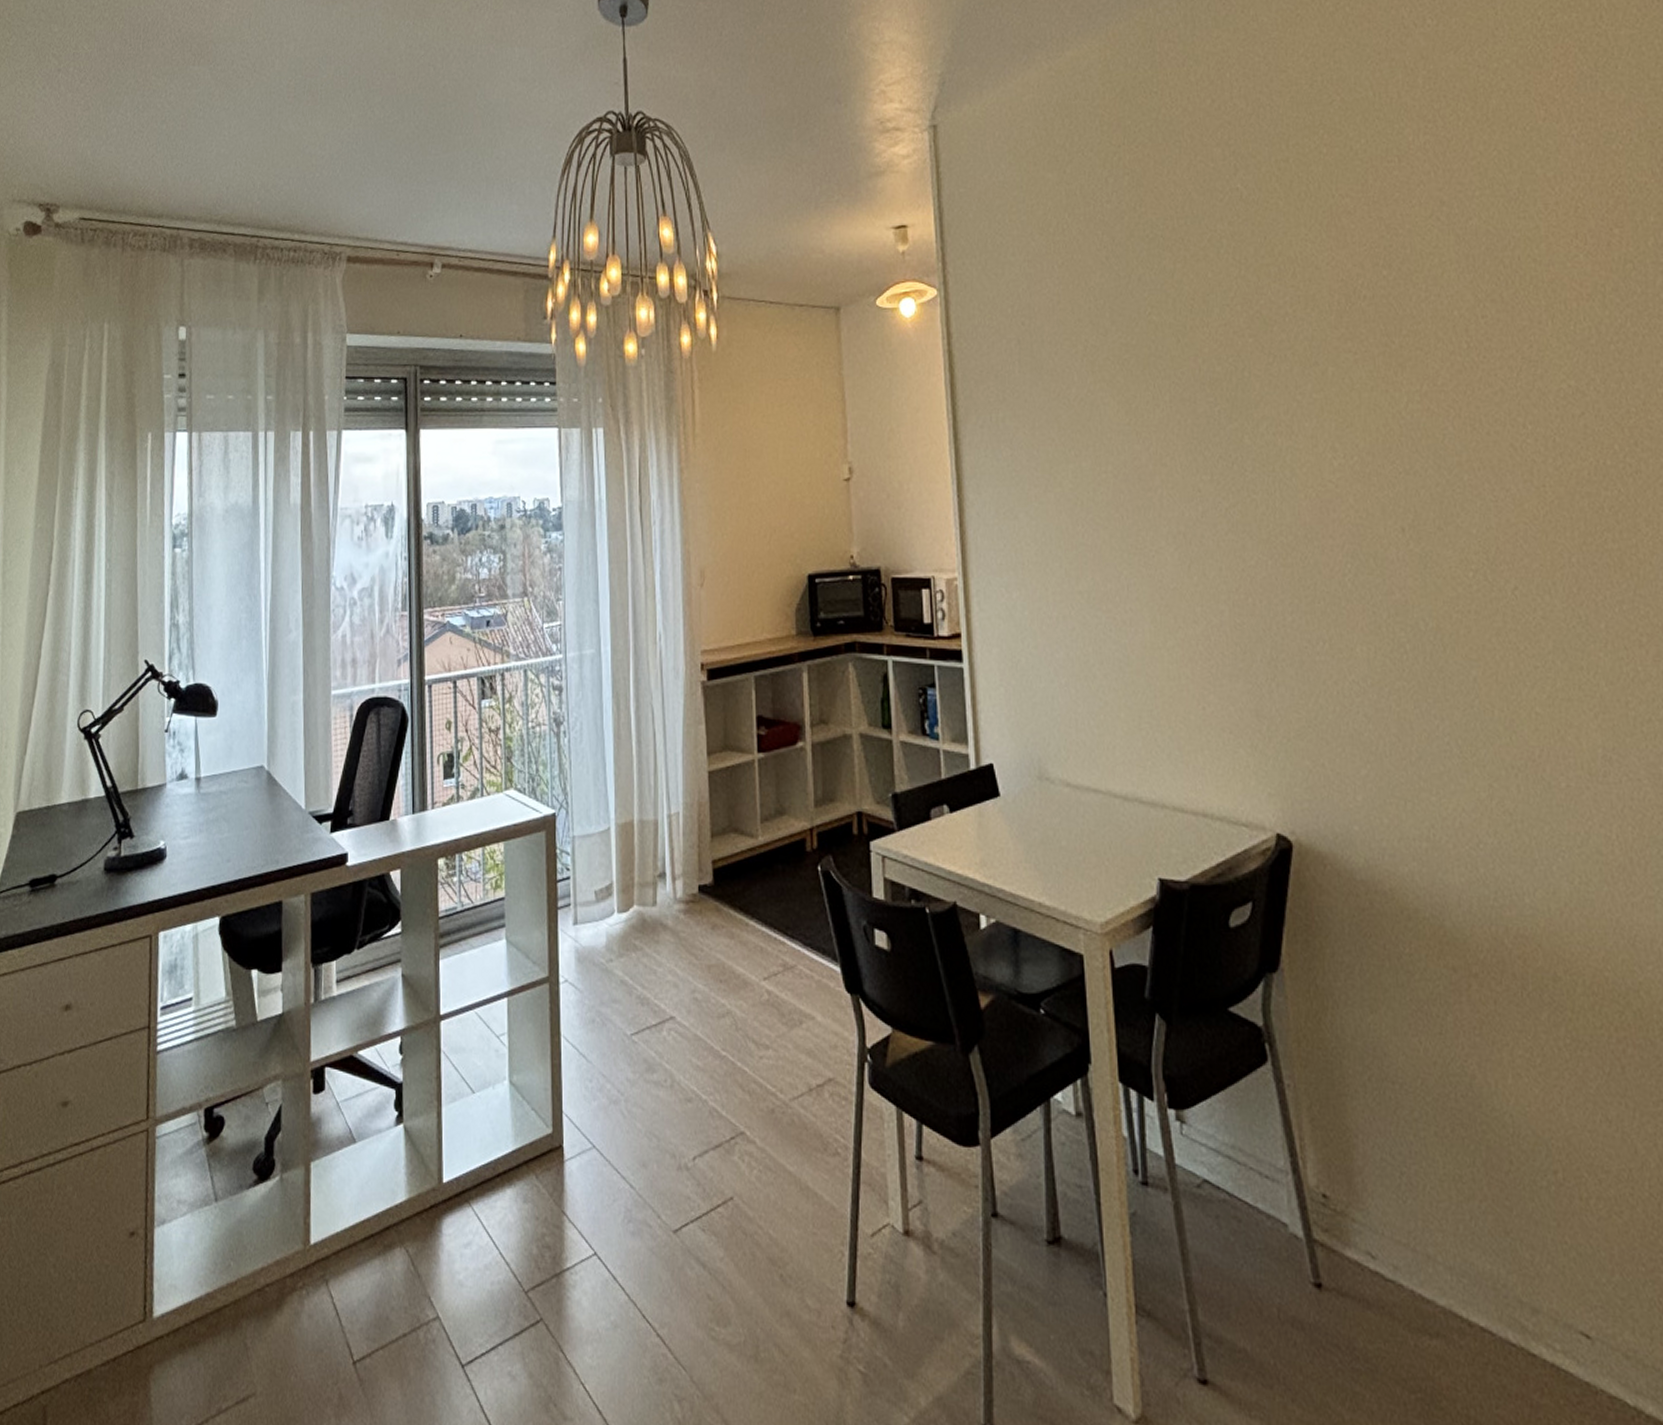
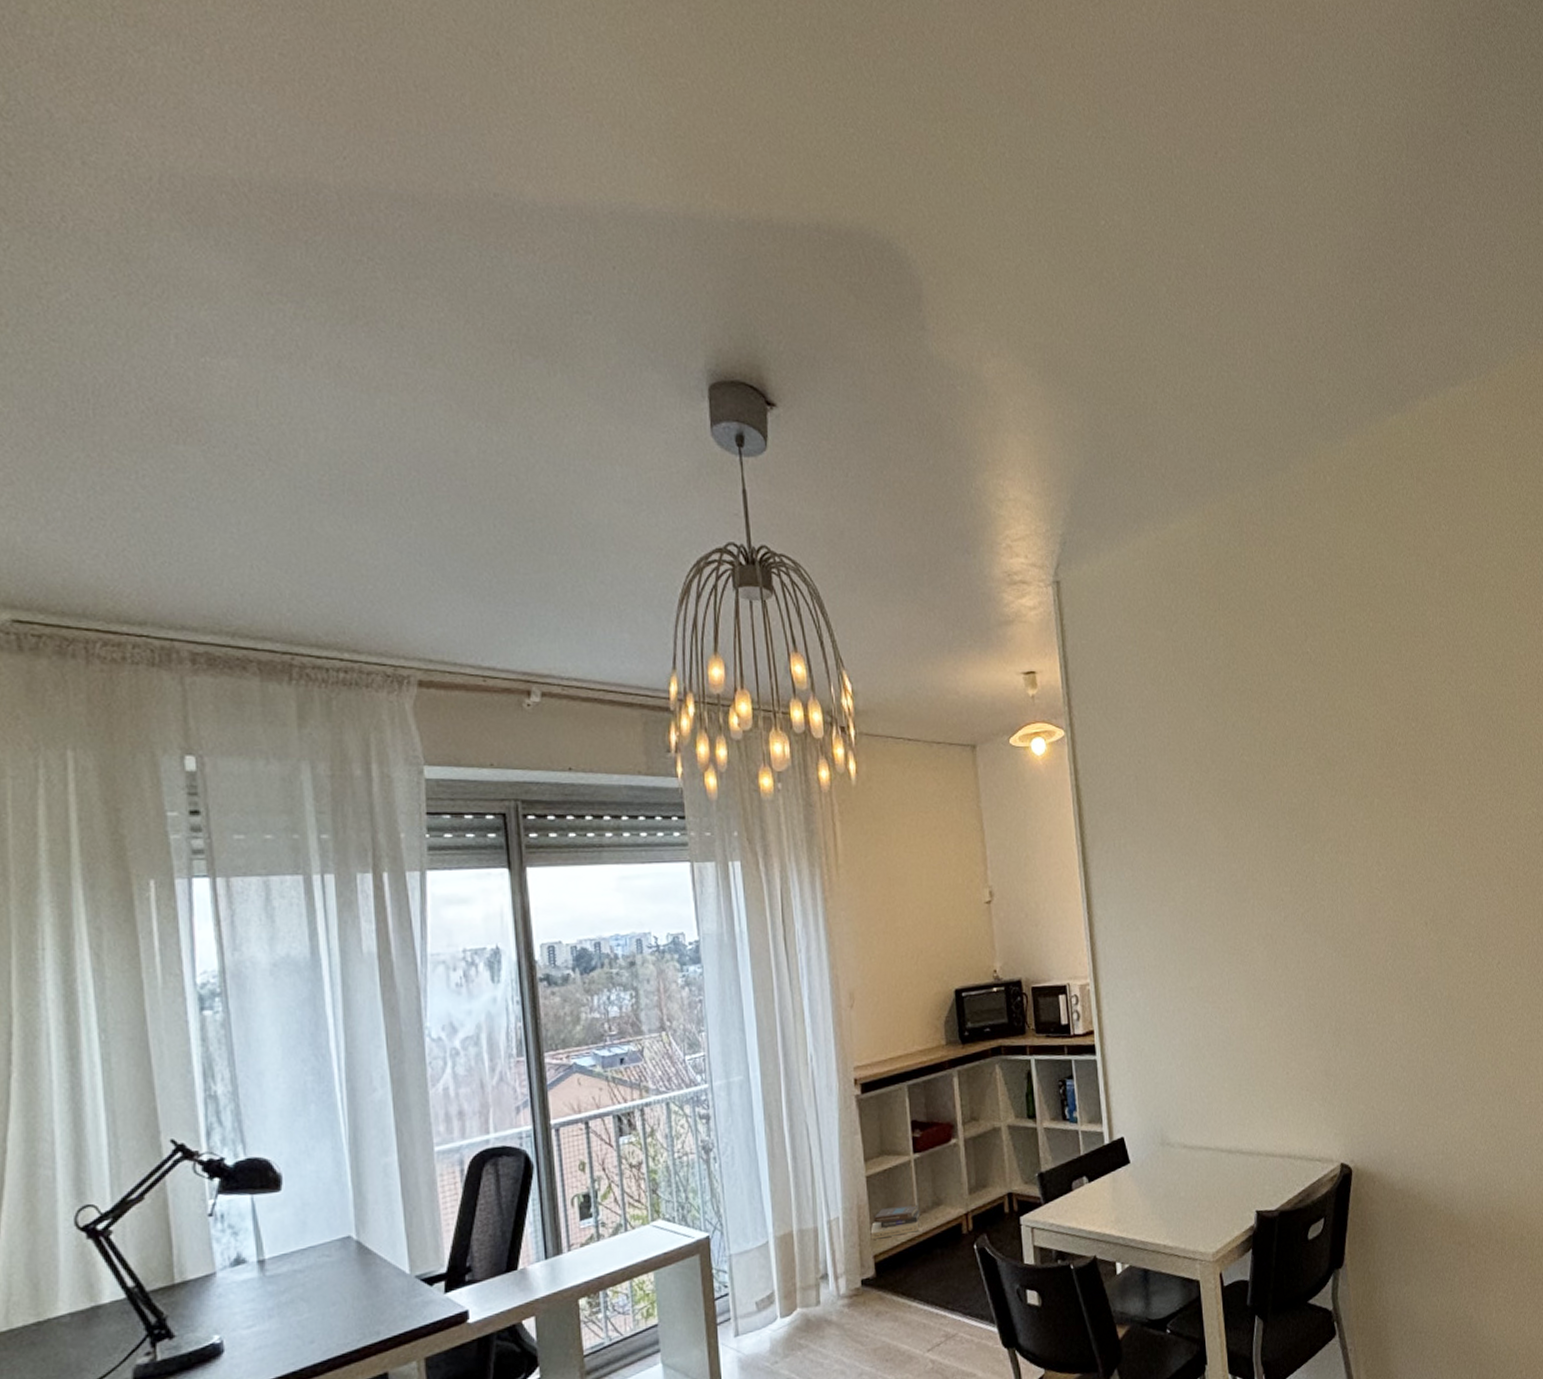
books: none [710,810,762,843] -> present [870,1205,920,1240]

